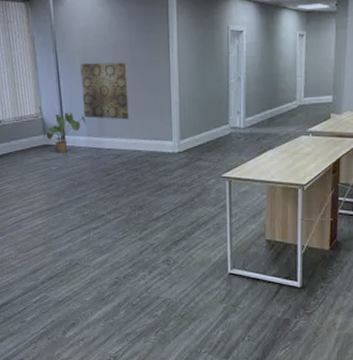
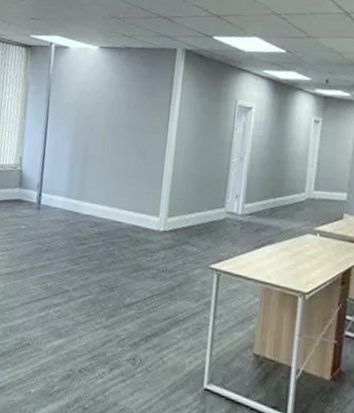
house plant: present [43,112,87,153] -> none [18,167,68,212]
wall art: present [80,62,130,120] -> none [66,117,121,186]

